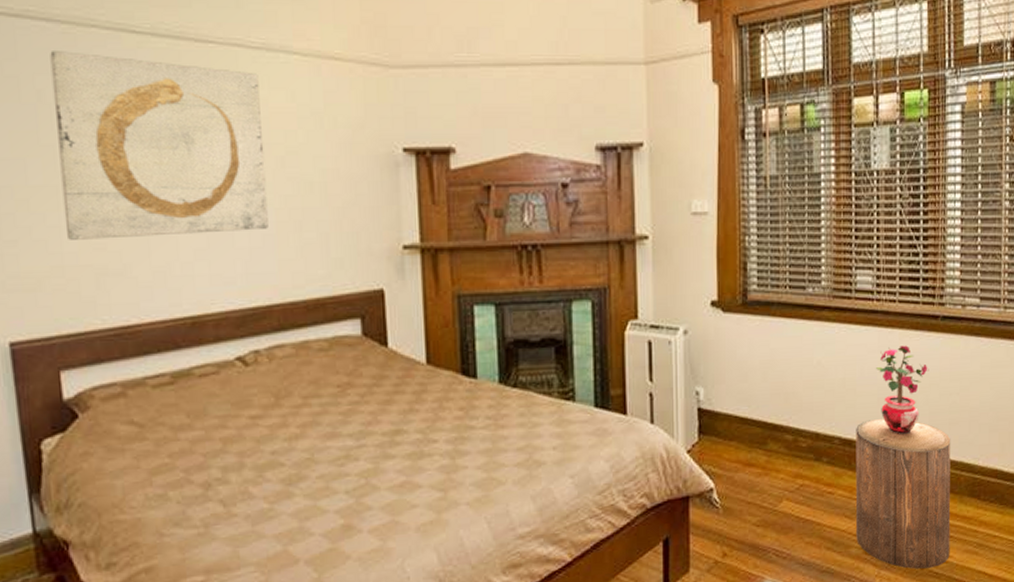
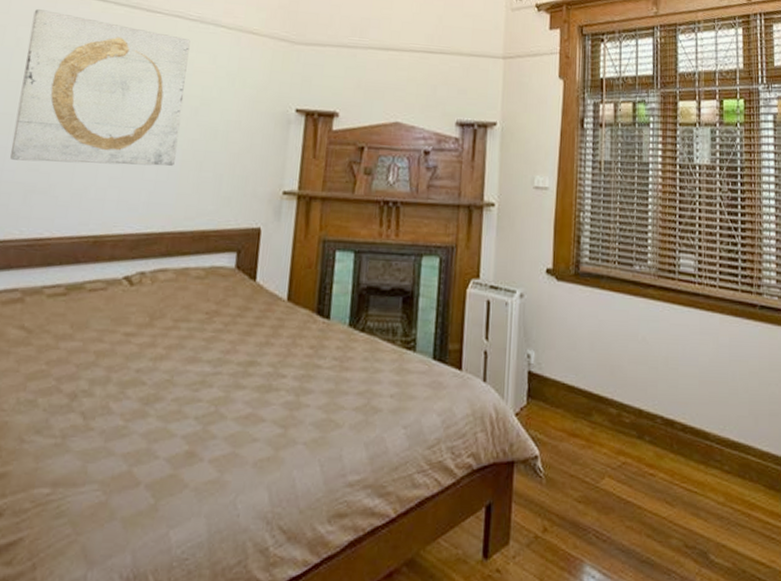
stool: present [855,418,951,569] -> none [676,401,773,572]
potted plant: present [876,345,929,435] -> none [698,330,749,422]

